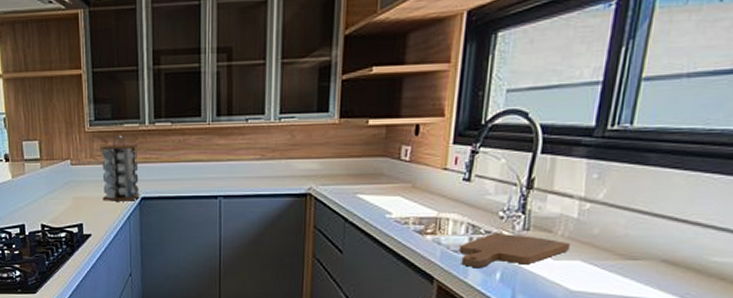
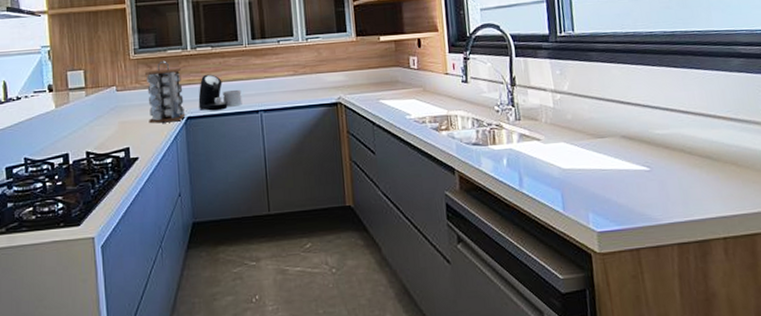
coffee machine: none [154,153,201,193] -> present [198,74,242,111]
cutting board: present [458,233,571,269] -> none [469,124,554,157]

